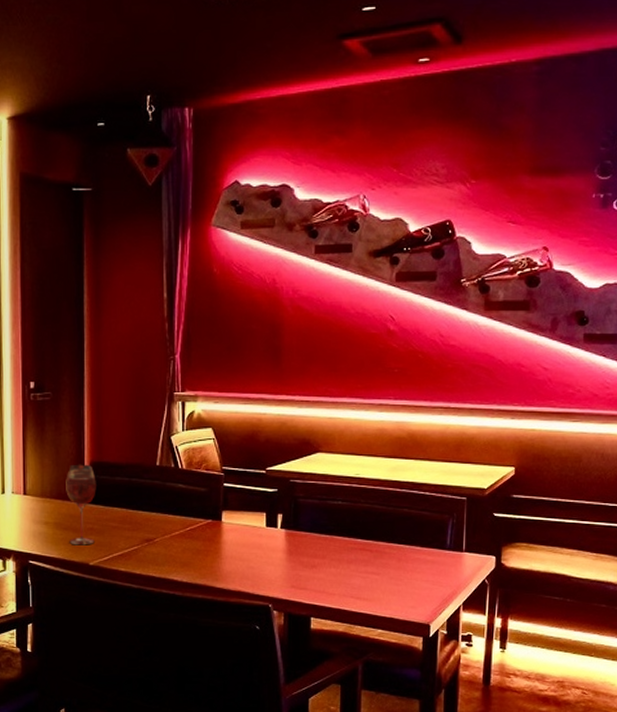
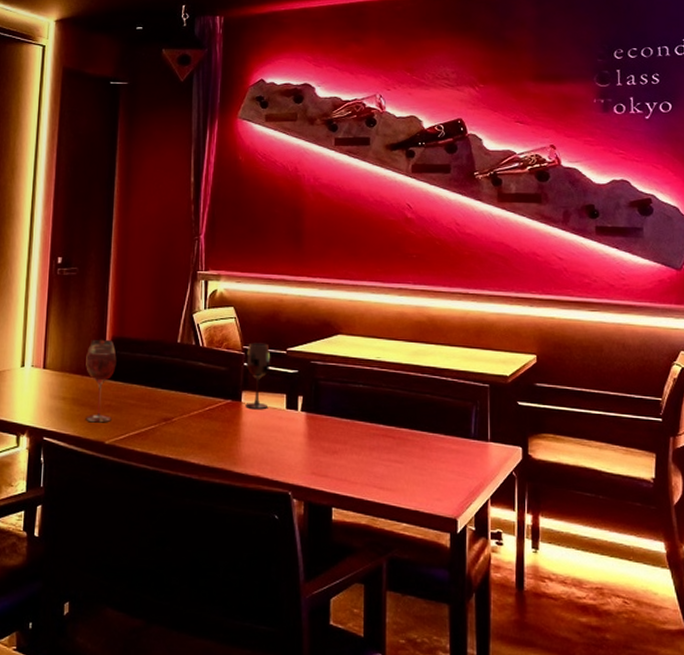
wine glass: none [226,463,250,529] -> present [245,343,271,410]

